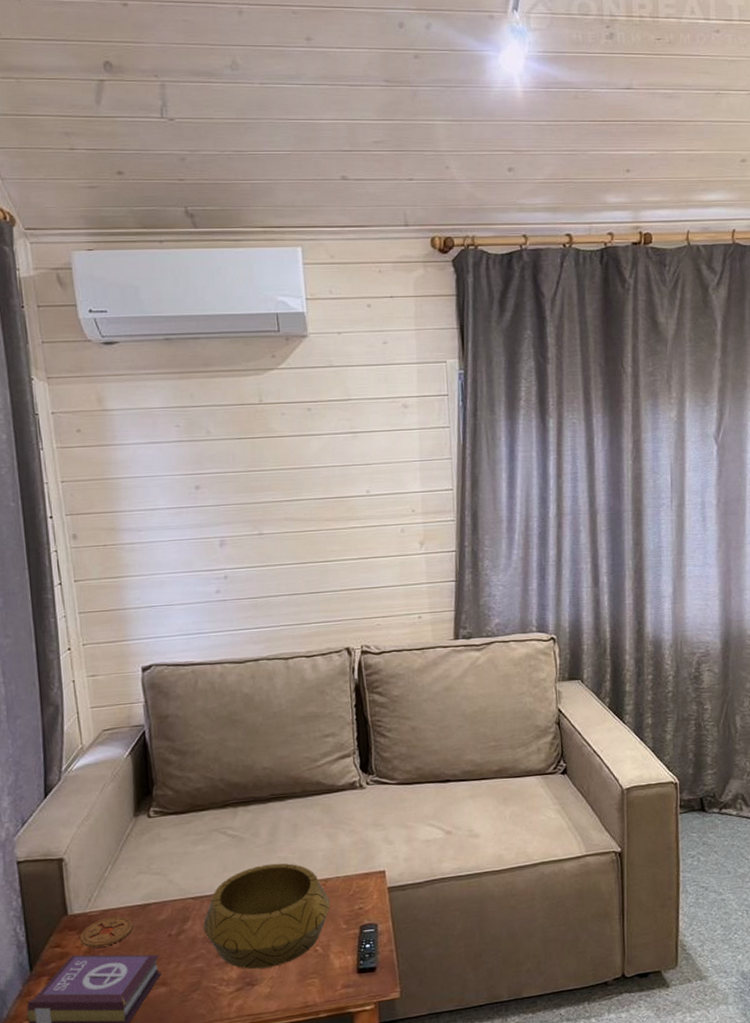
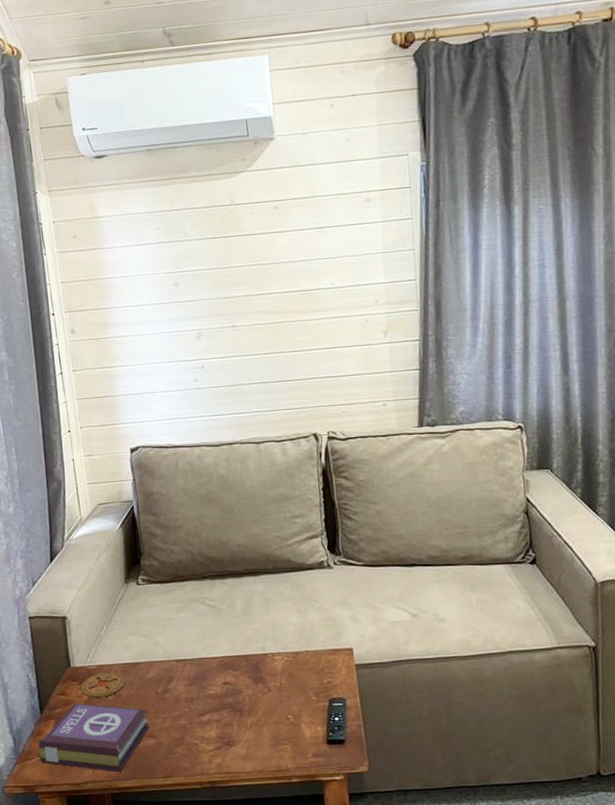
decorative bowl: present [203,863,330,969] -> none [185,634,301,731]

